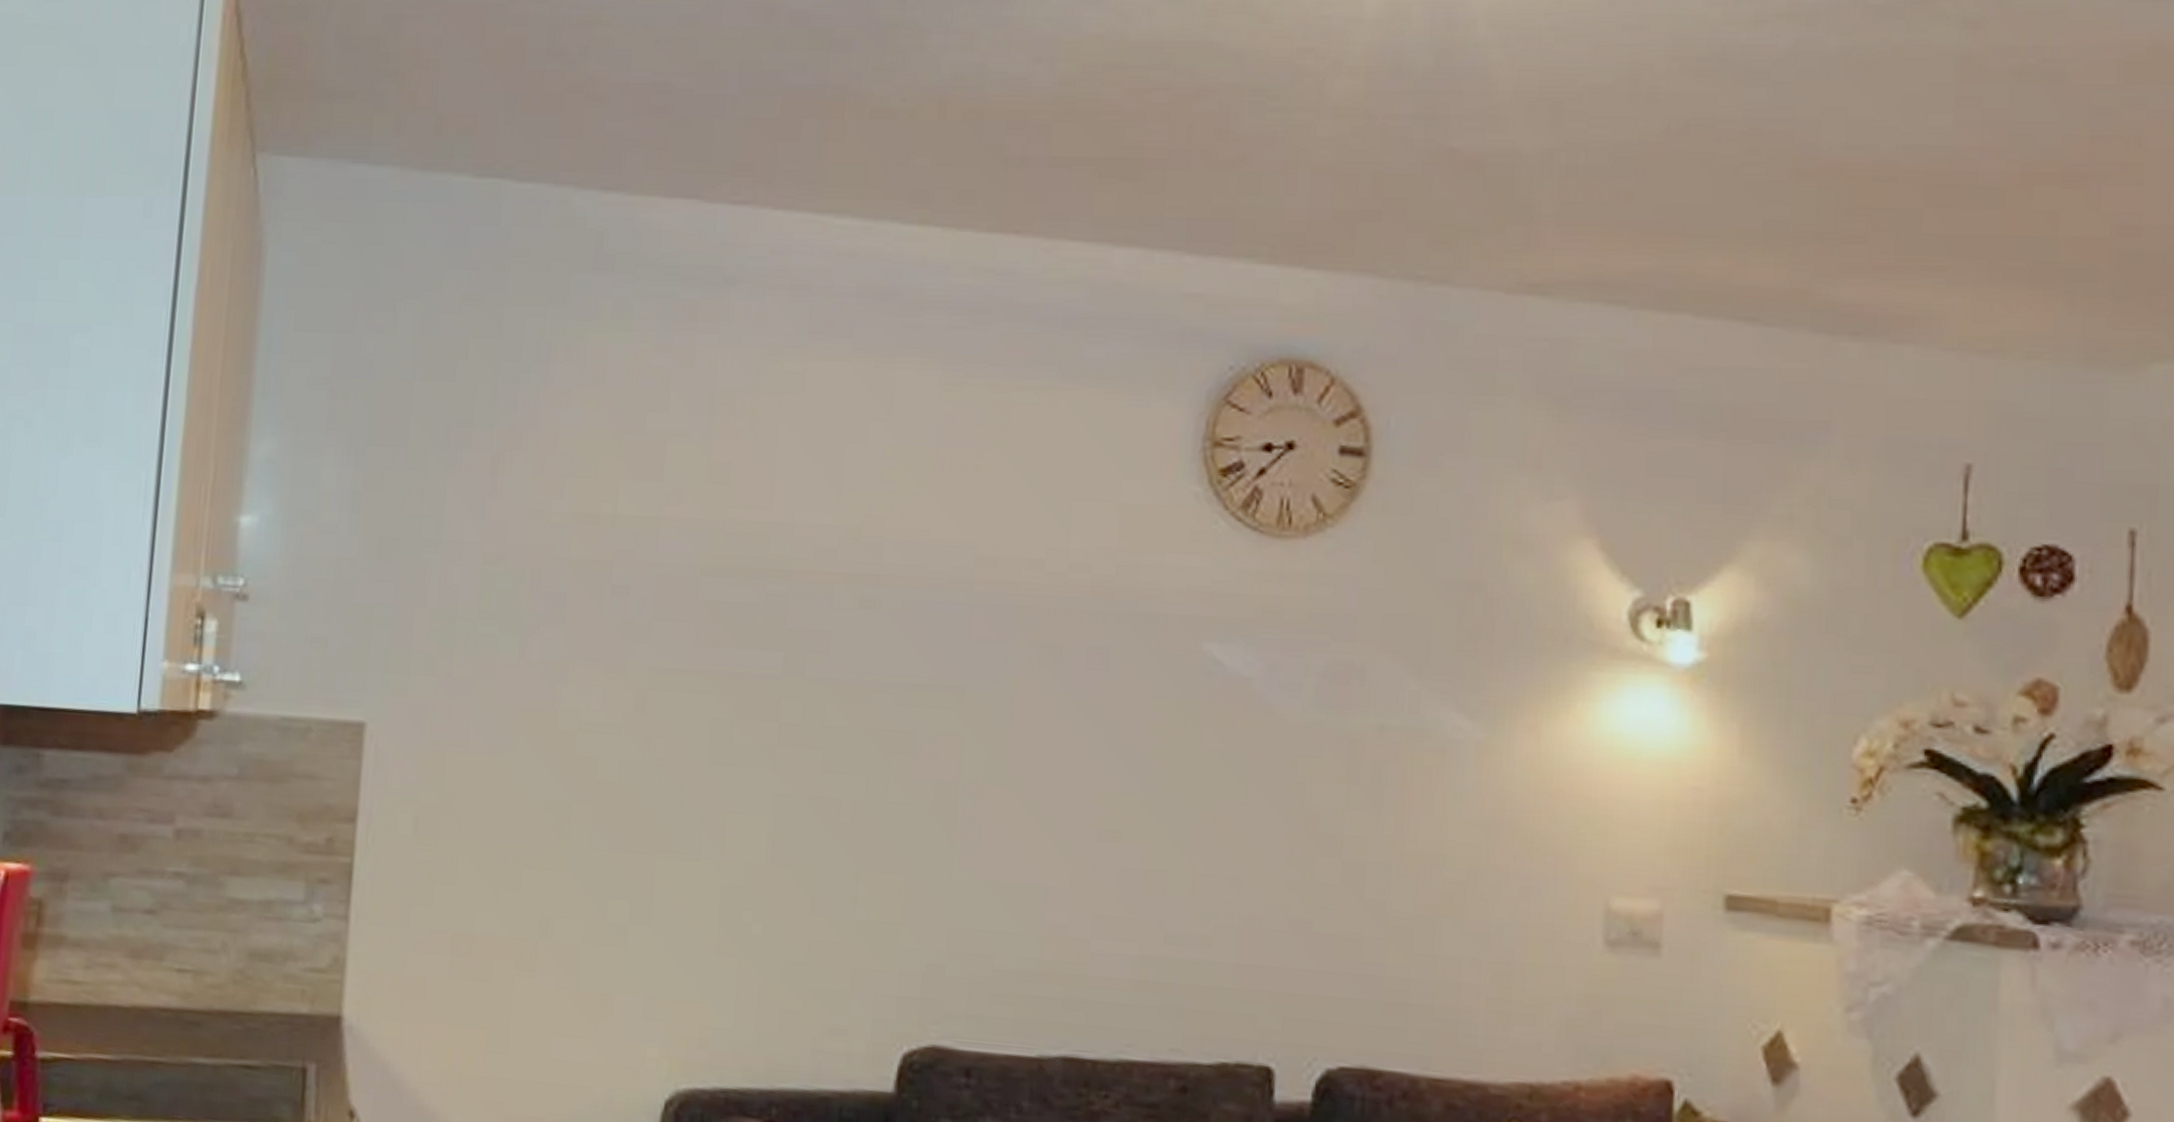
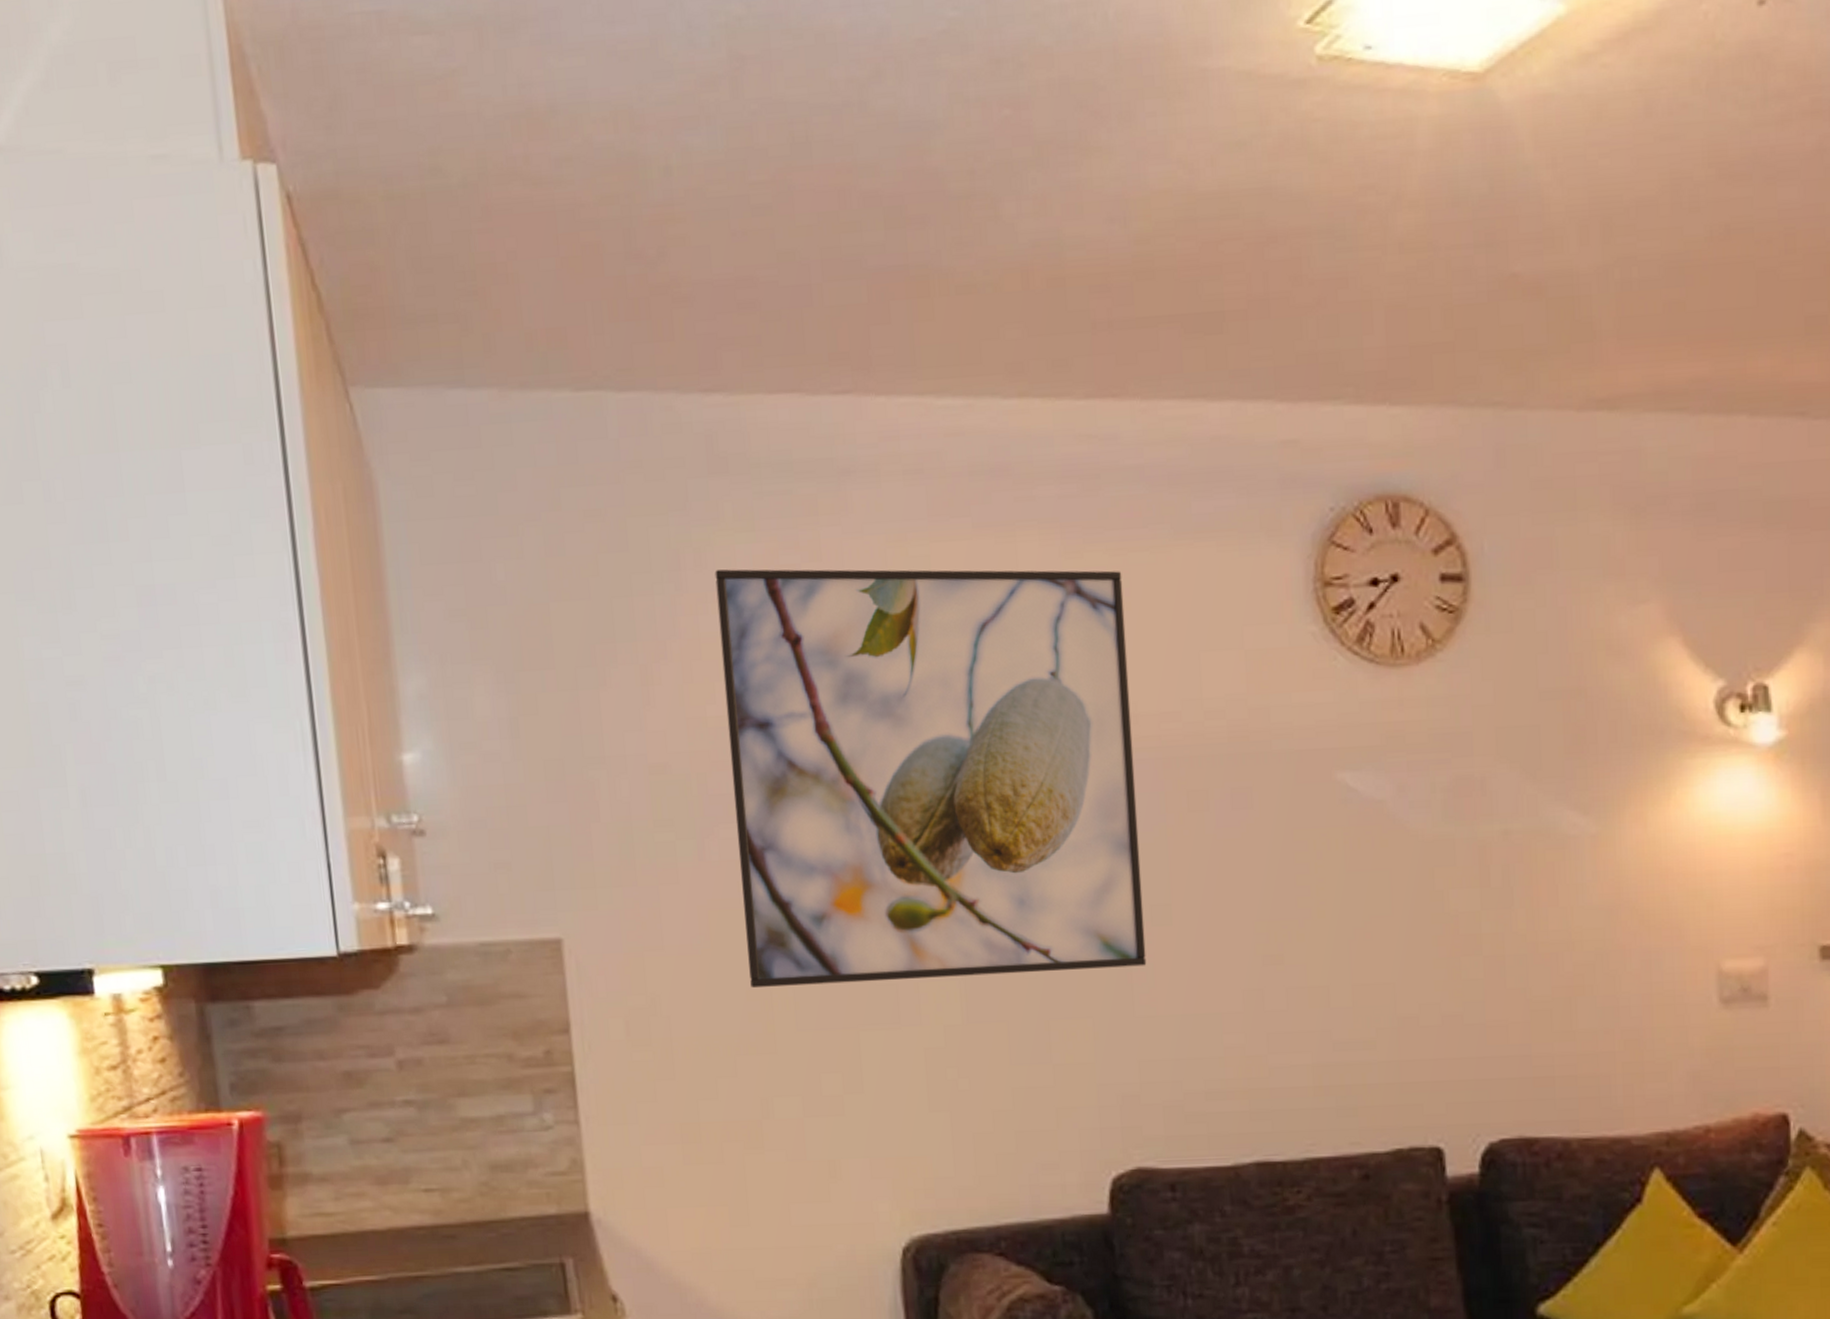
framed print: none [550,366,1001,826] -> present [715,569,1147,987]

